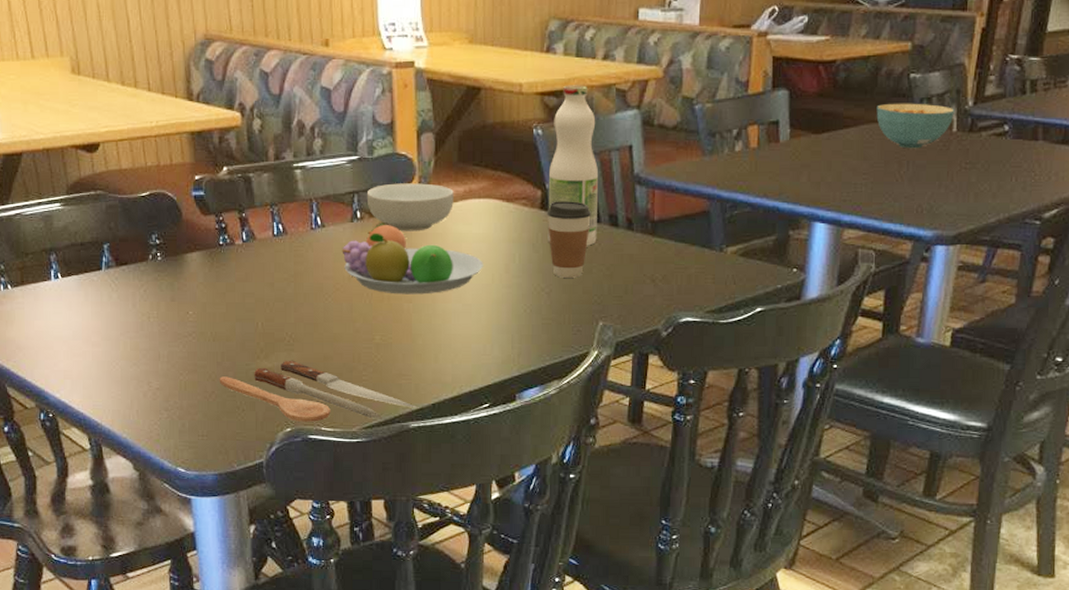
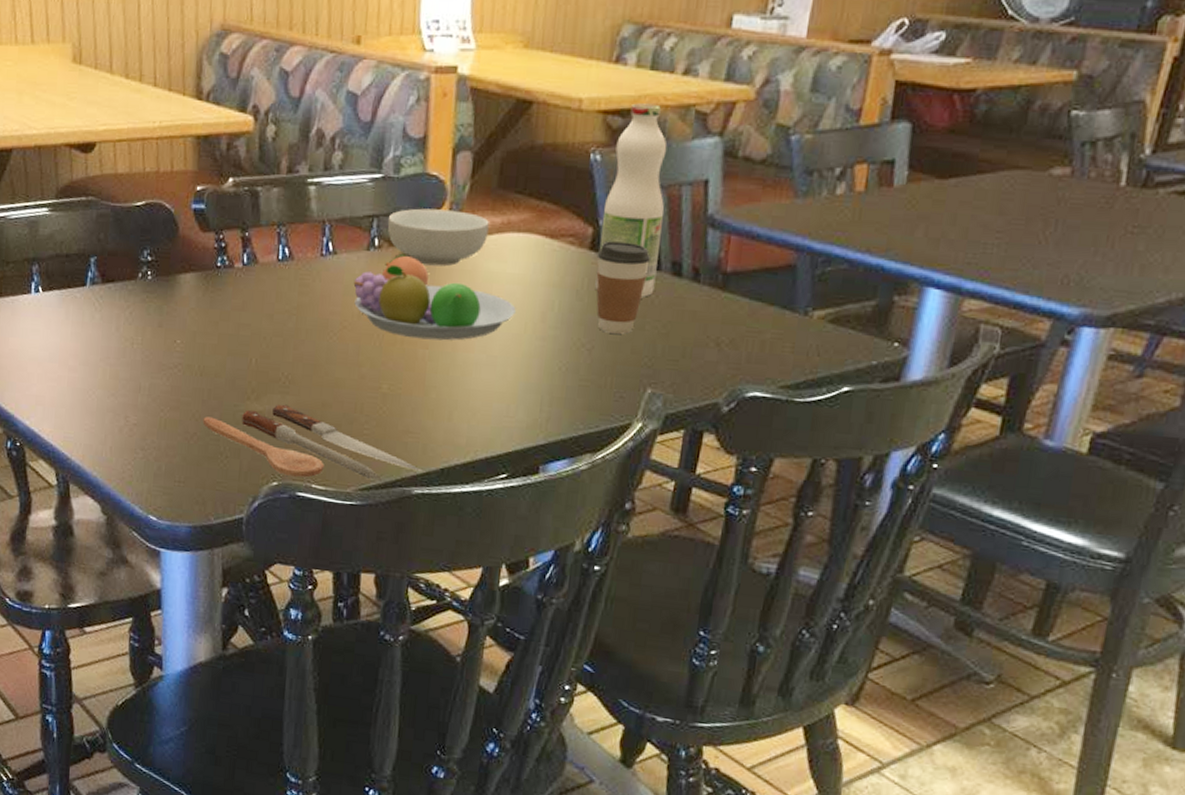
cereal bowl: present [876,103,955,149] -> none [1021,145,1126,205]

